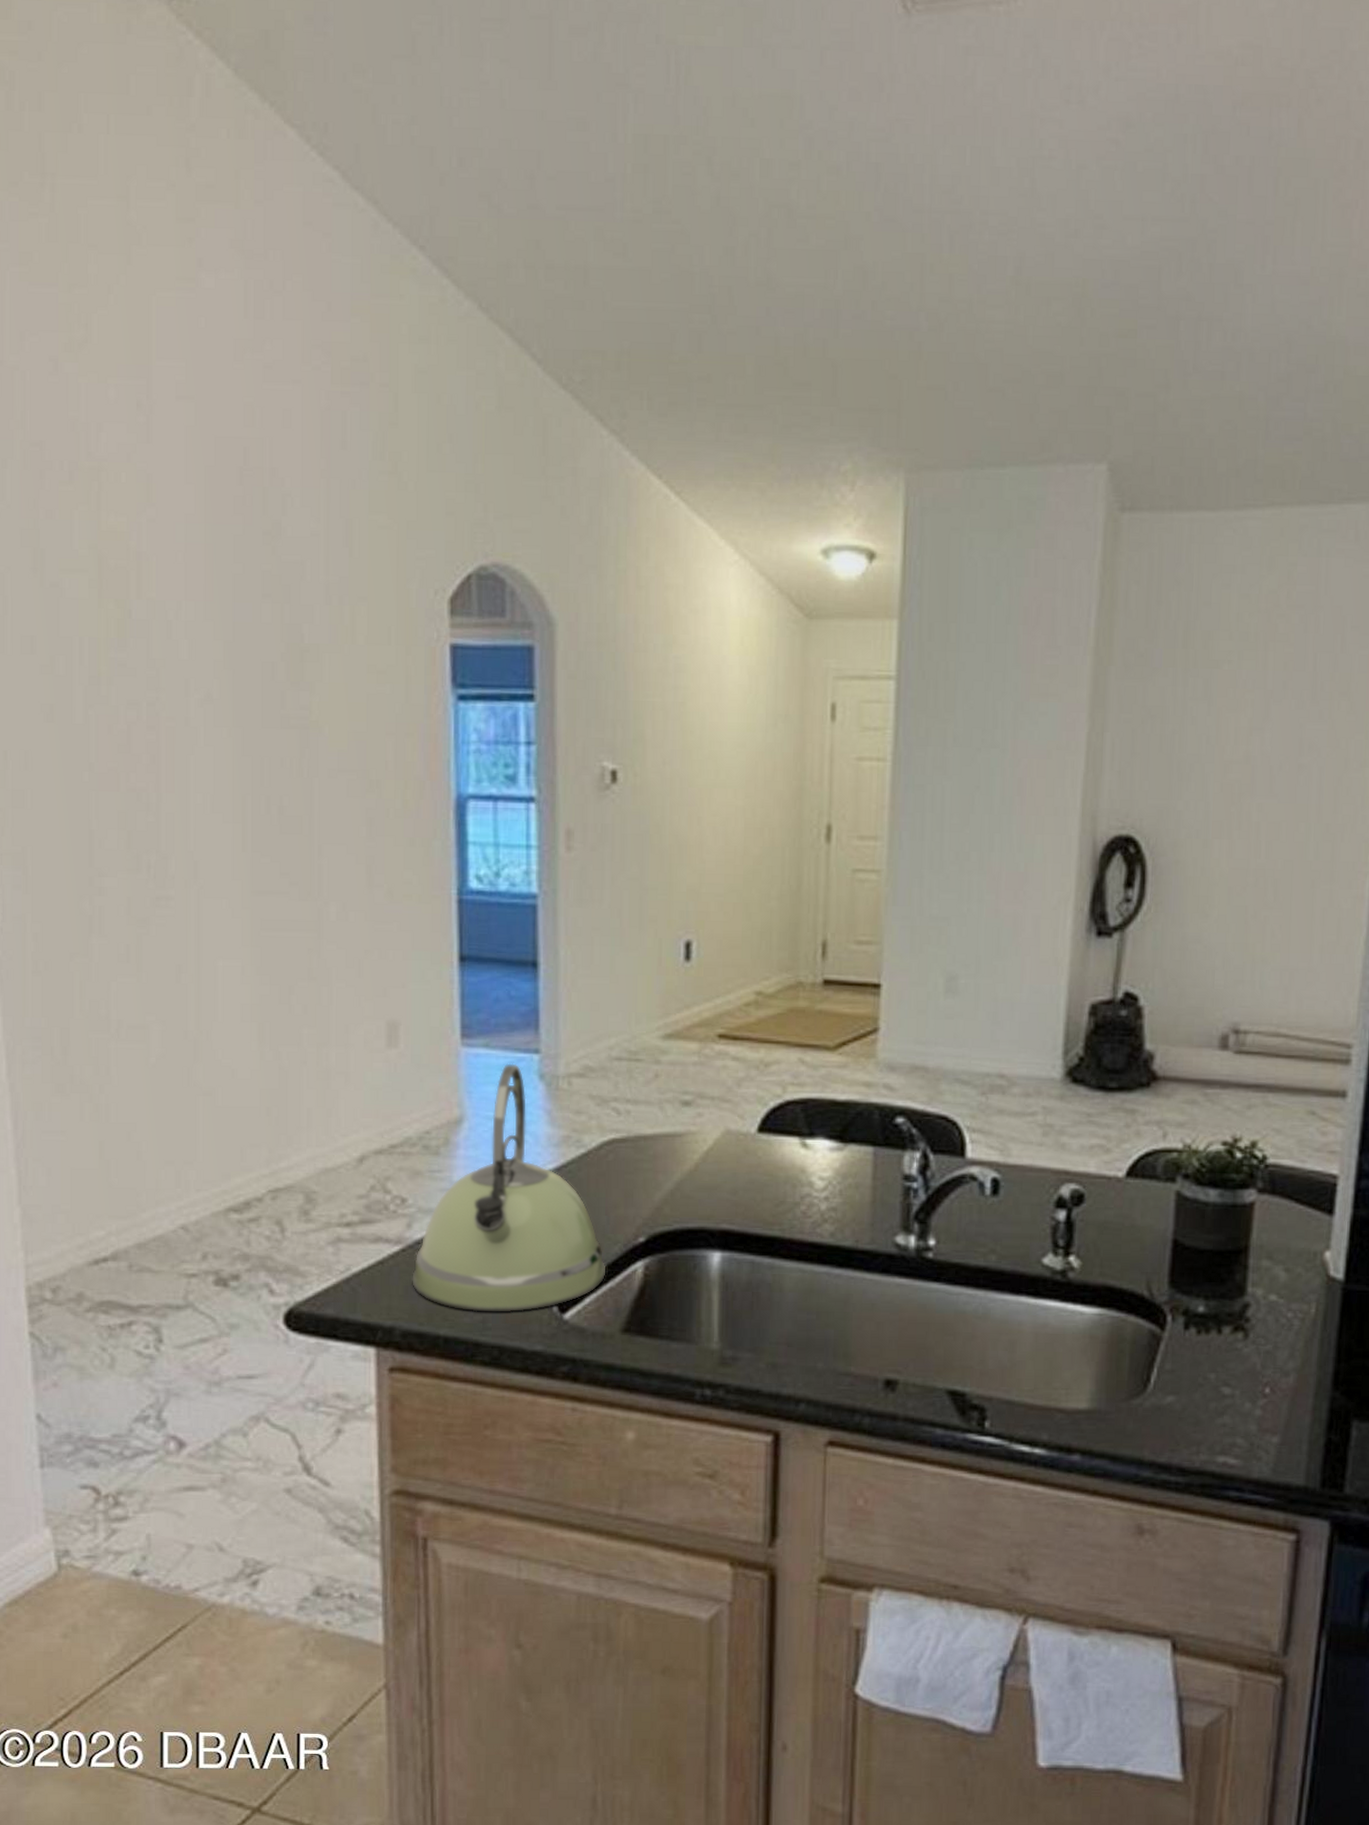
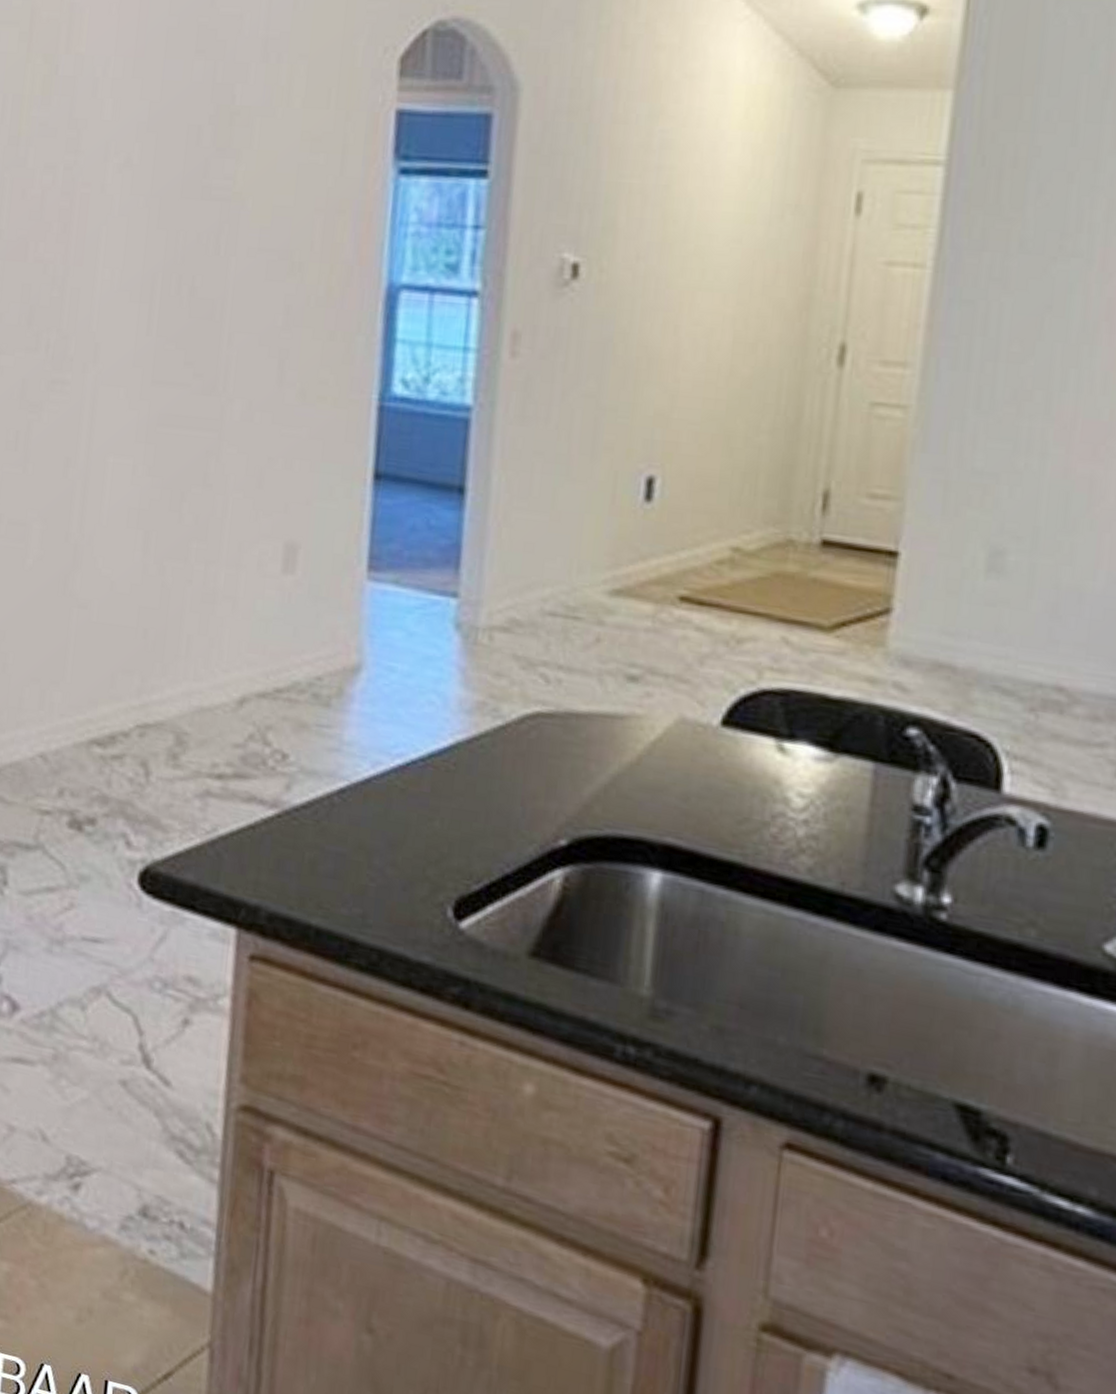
kettle: present [412,1063,606,1313] -> none [284,606,516,912]

